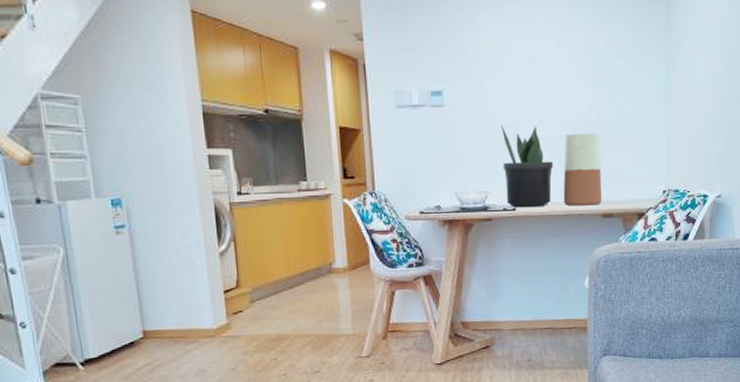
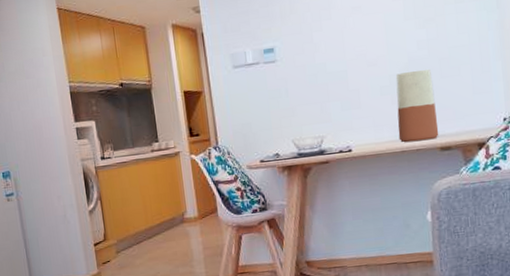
planter: present [502,125,554,207] -> none [332,69,387,149]

